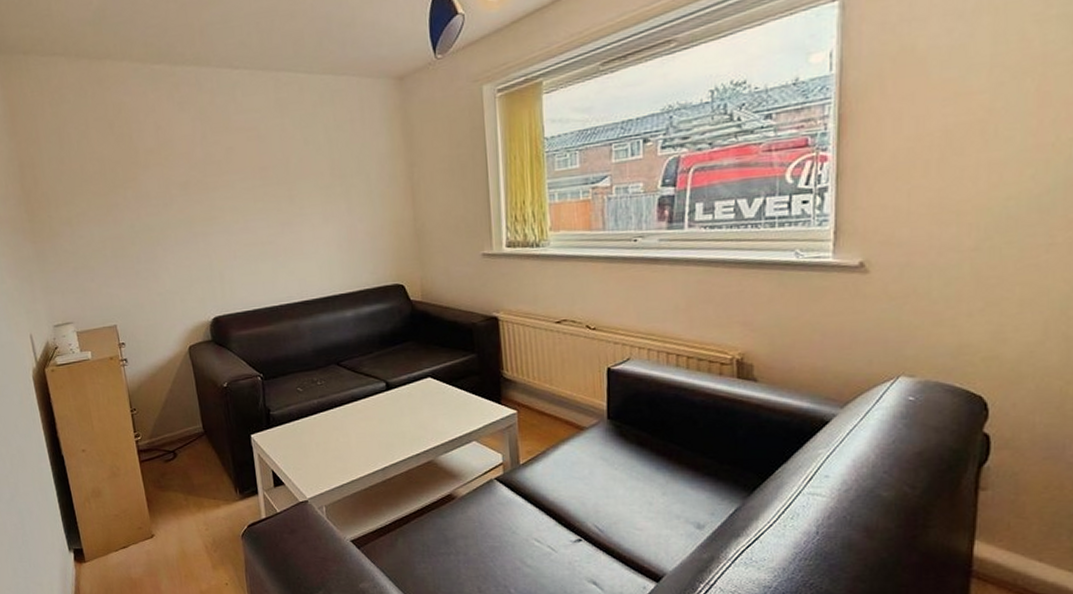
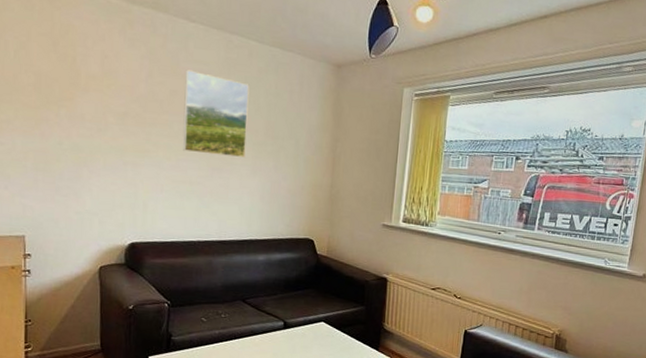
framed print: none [238,121,314,212] -> present [183,69,250,159]

